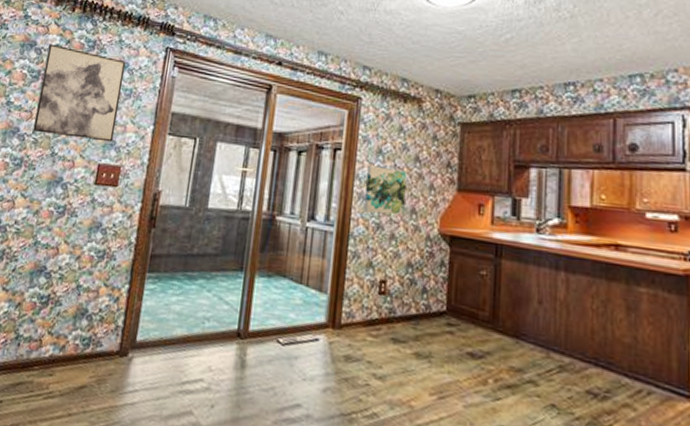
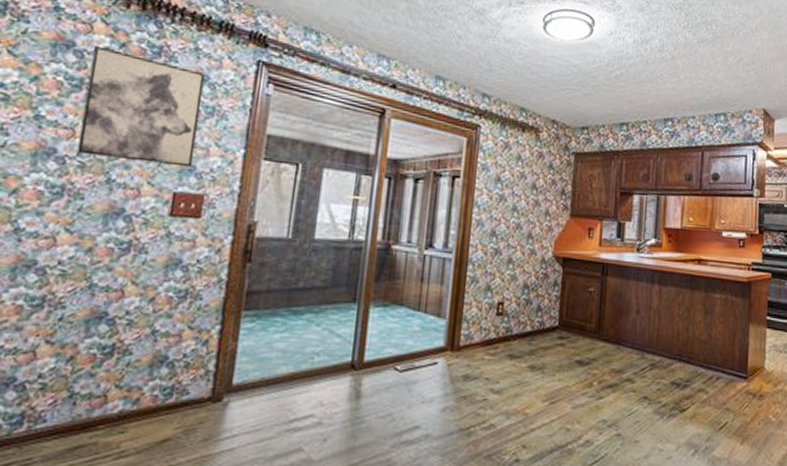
wall art: present [364,165,407,215] -> none [483,193,525,240]

